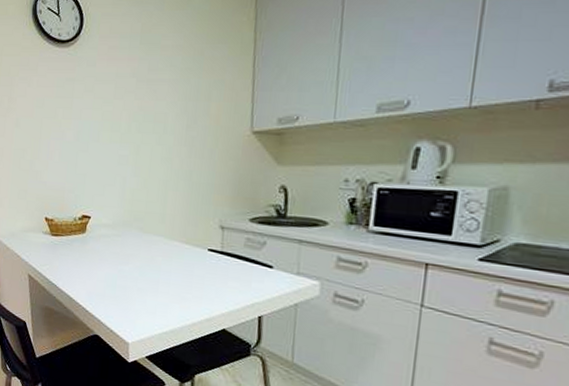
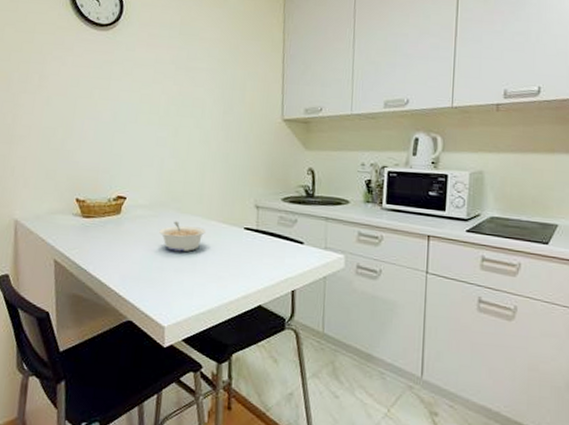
legume: none [122,241,168,272] -> present [159,221,206,252]

